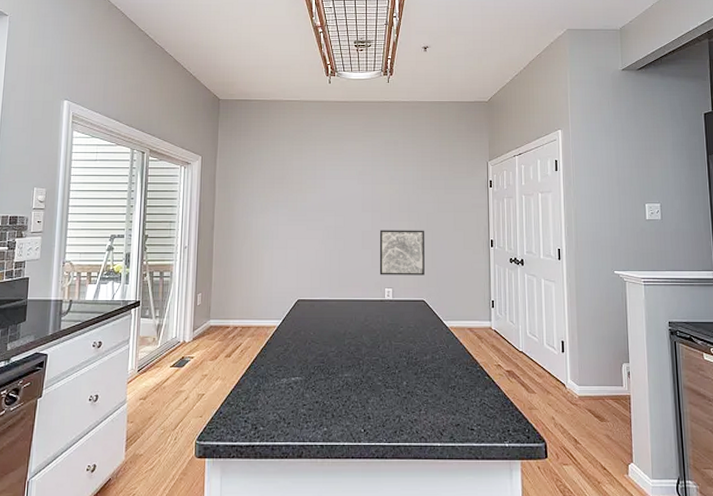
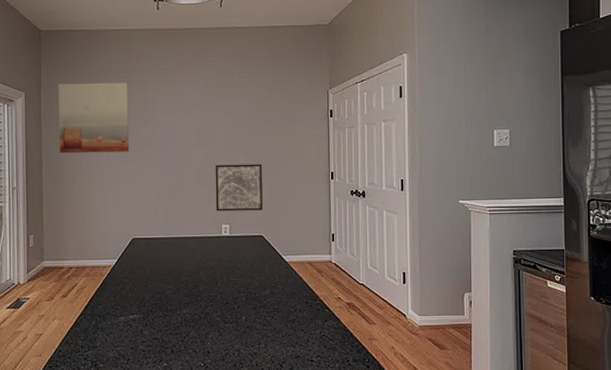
wall art: none [231,149,299,215] -> present [58,82,130,154]

